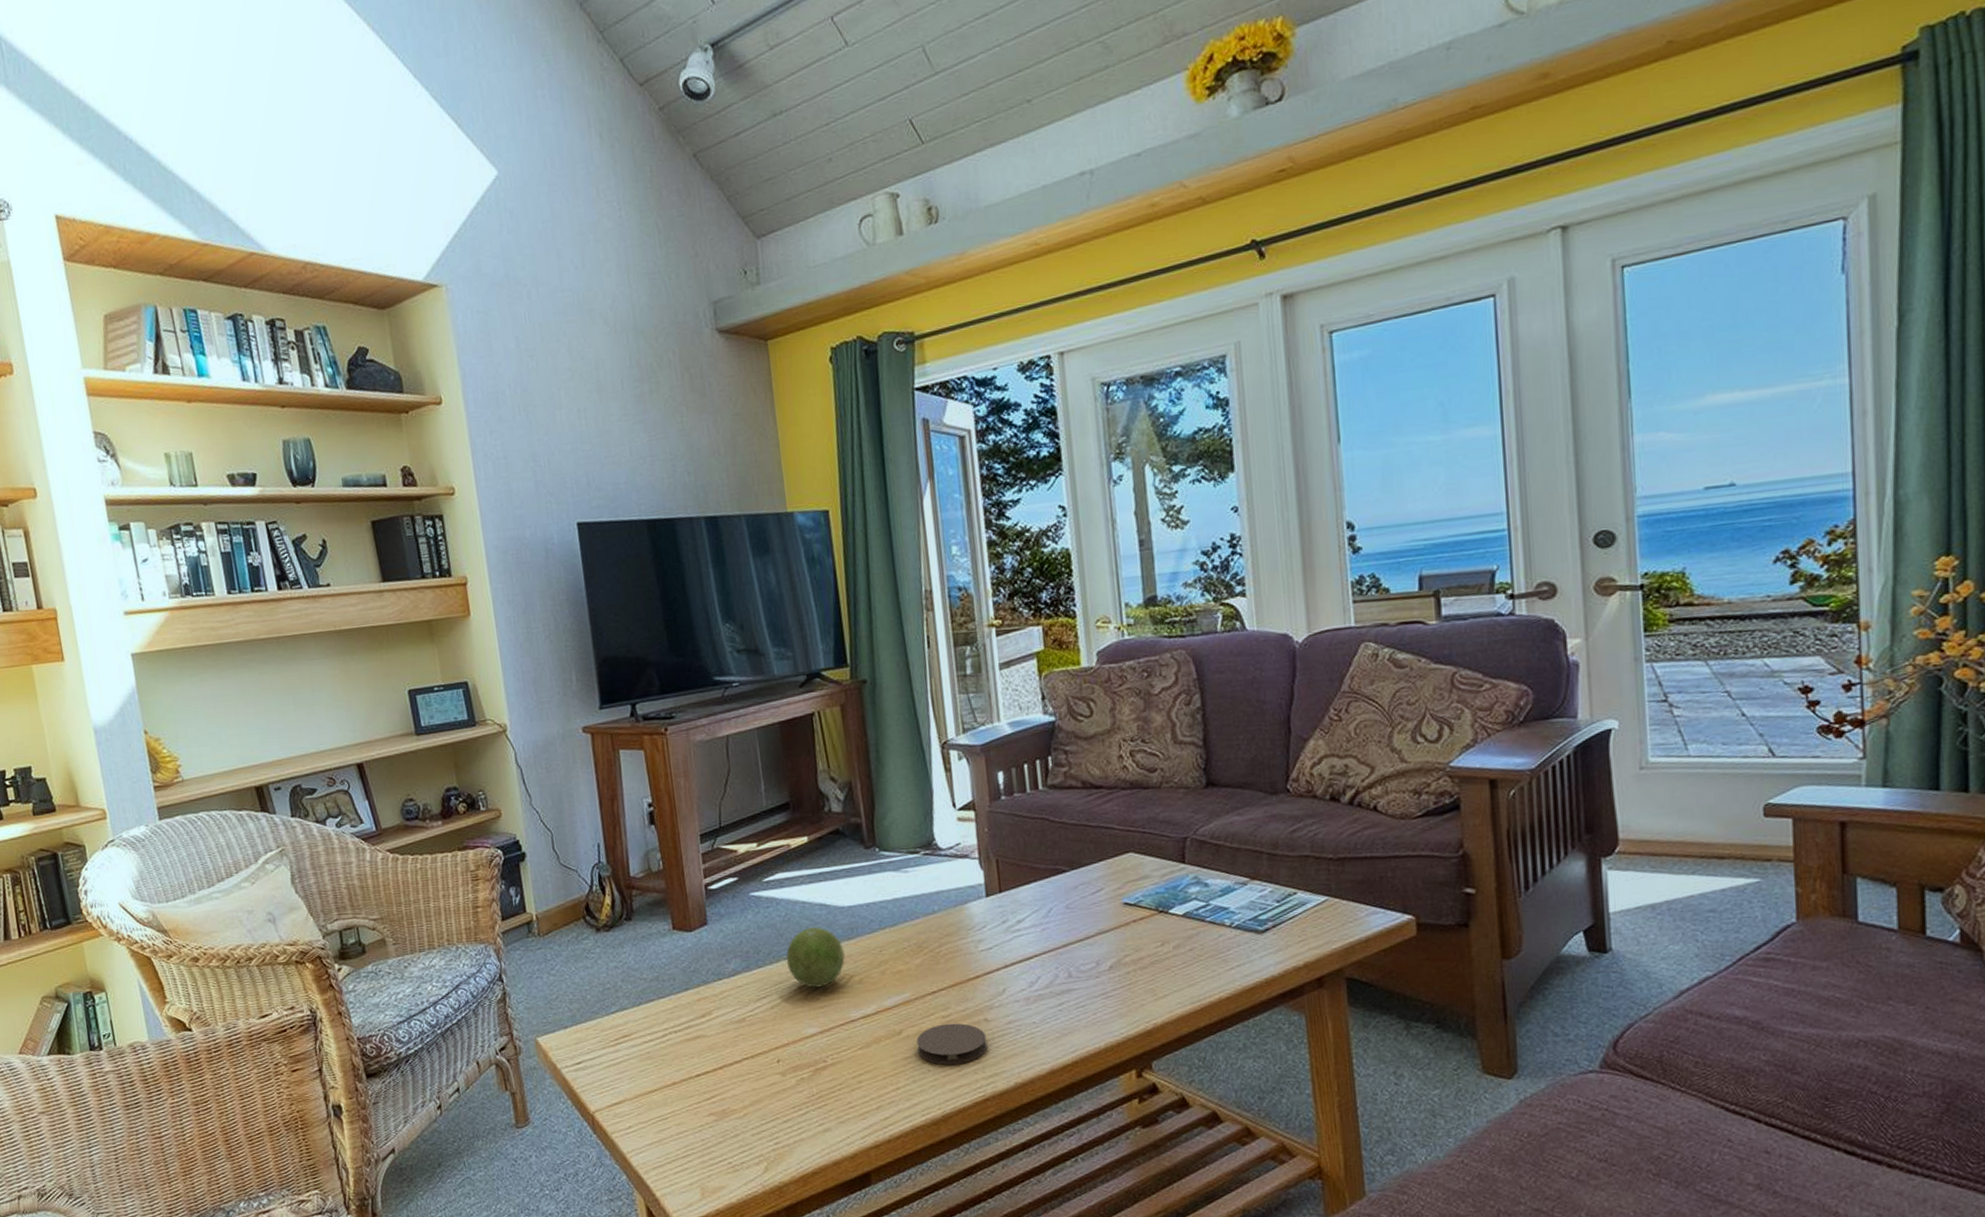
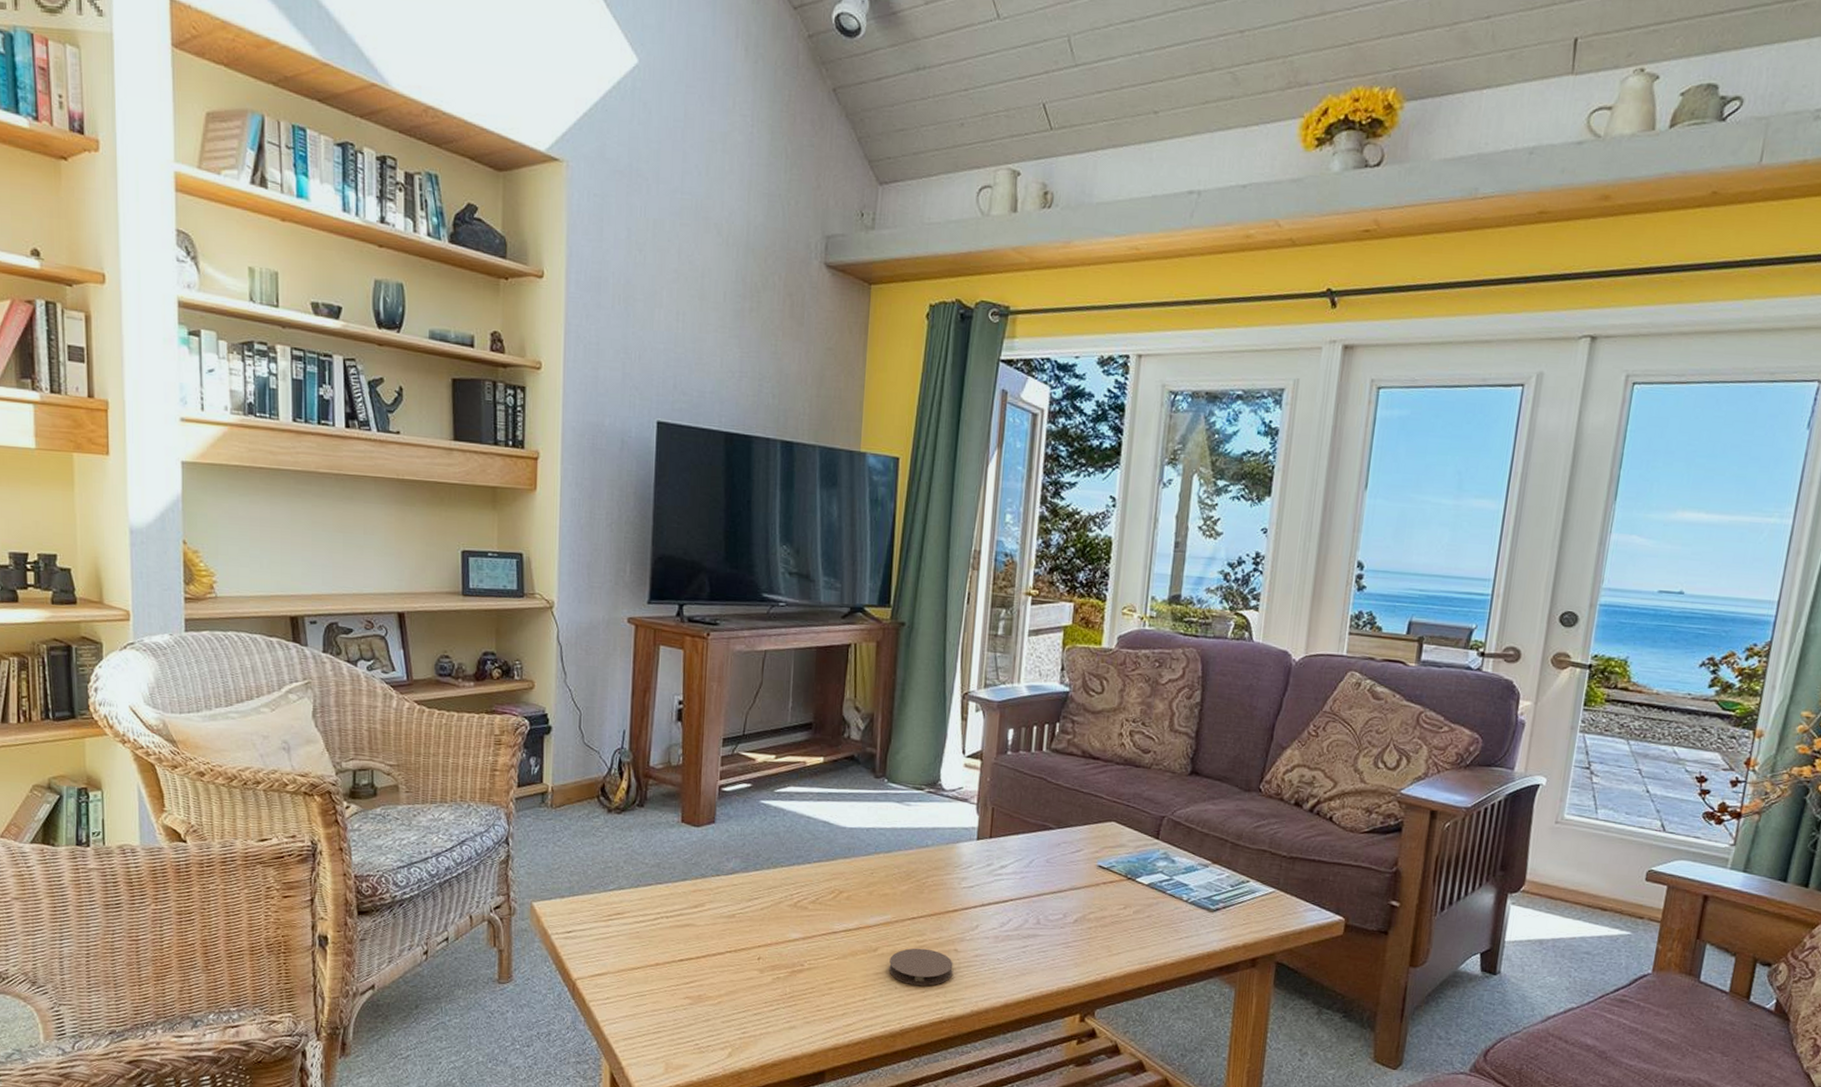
decorative ball: present [786,927,846,988] -> none [783,841,839,898]

